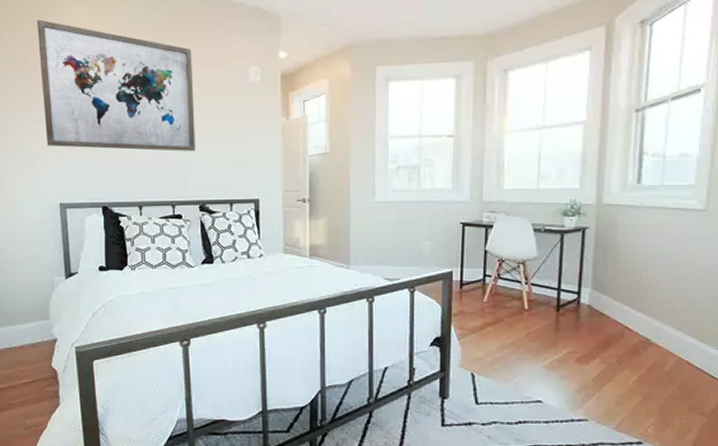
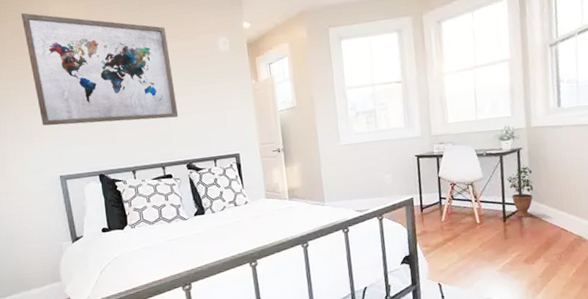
potted plant: none [566,247,597,308] -> present [507,165,533,218]

